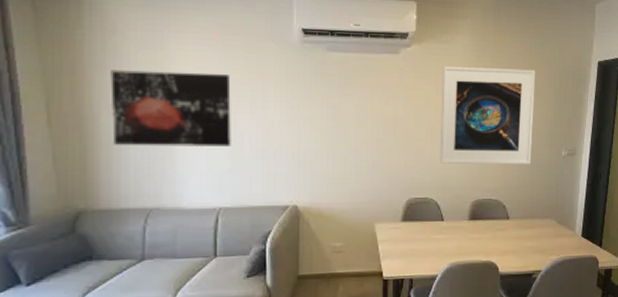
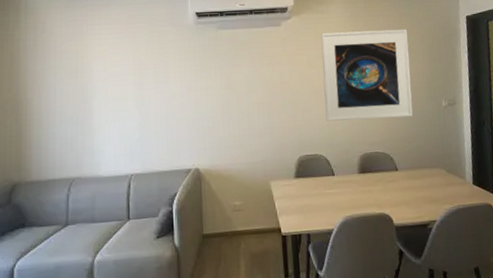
wall art: present [110,70,231,148] -> none [41,56,140,124]

